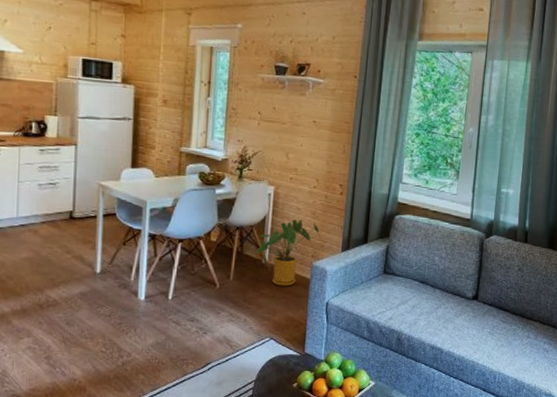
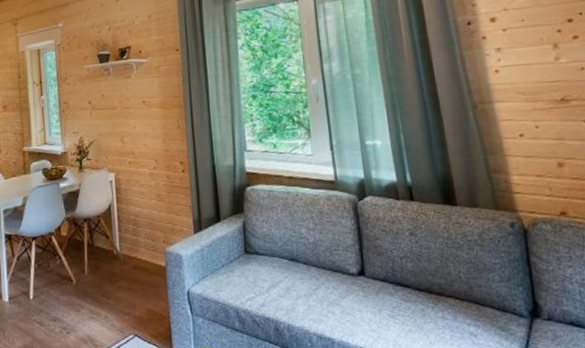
house plant: present [255,219,322,287] -> none [106,204,170,277]

